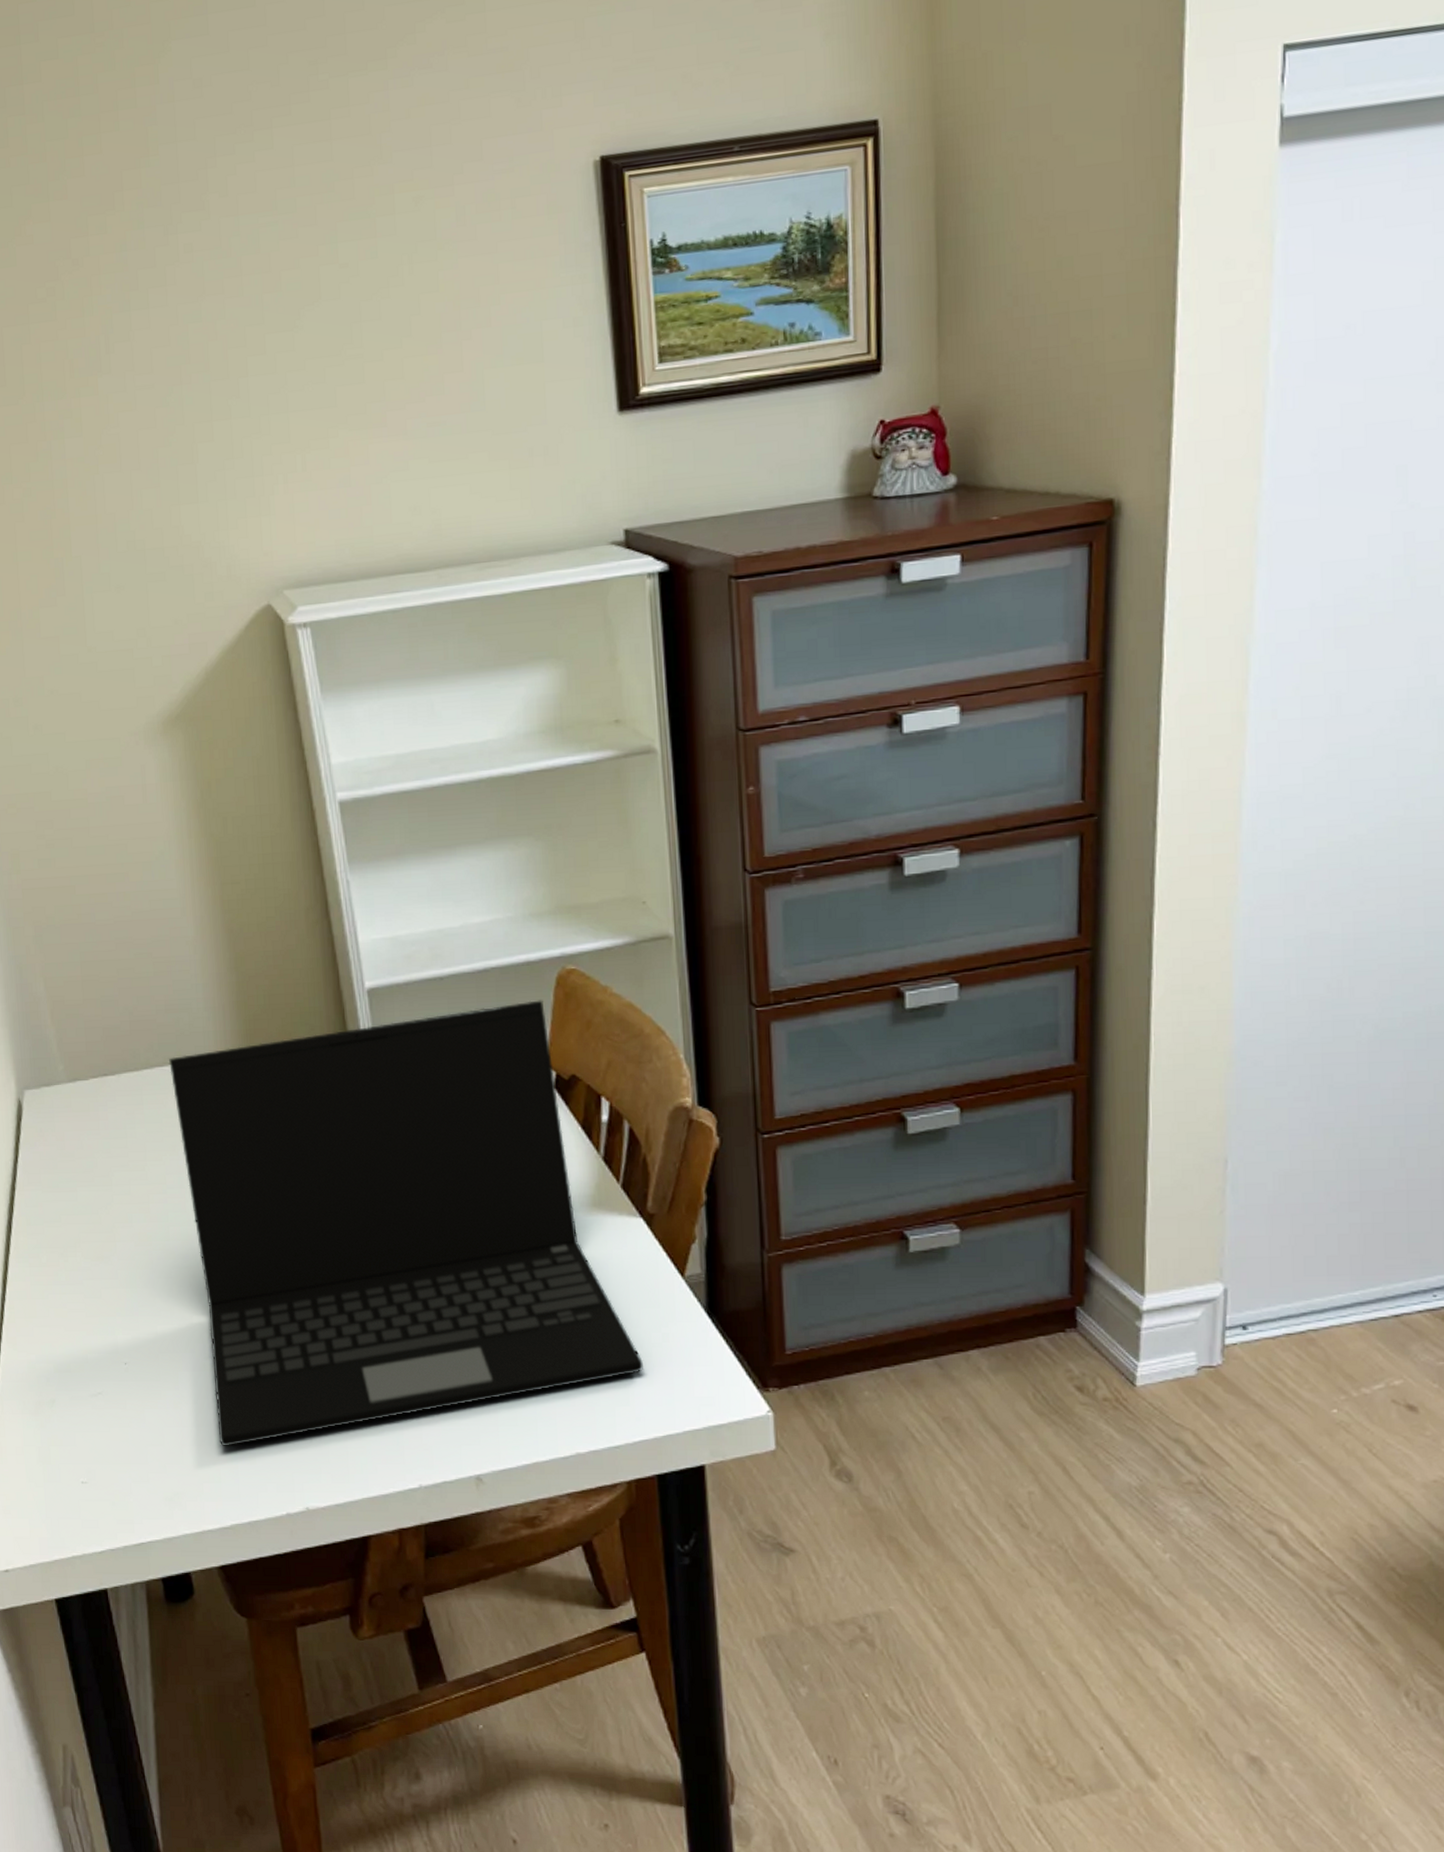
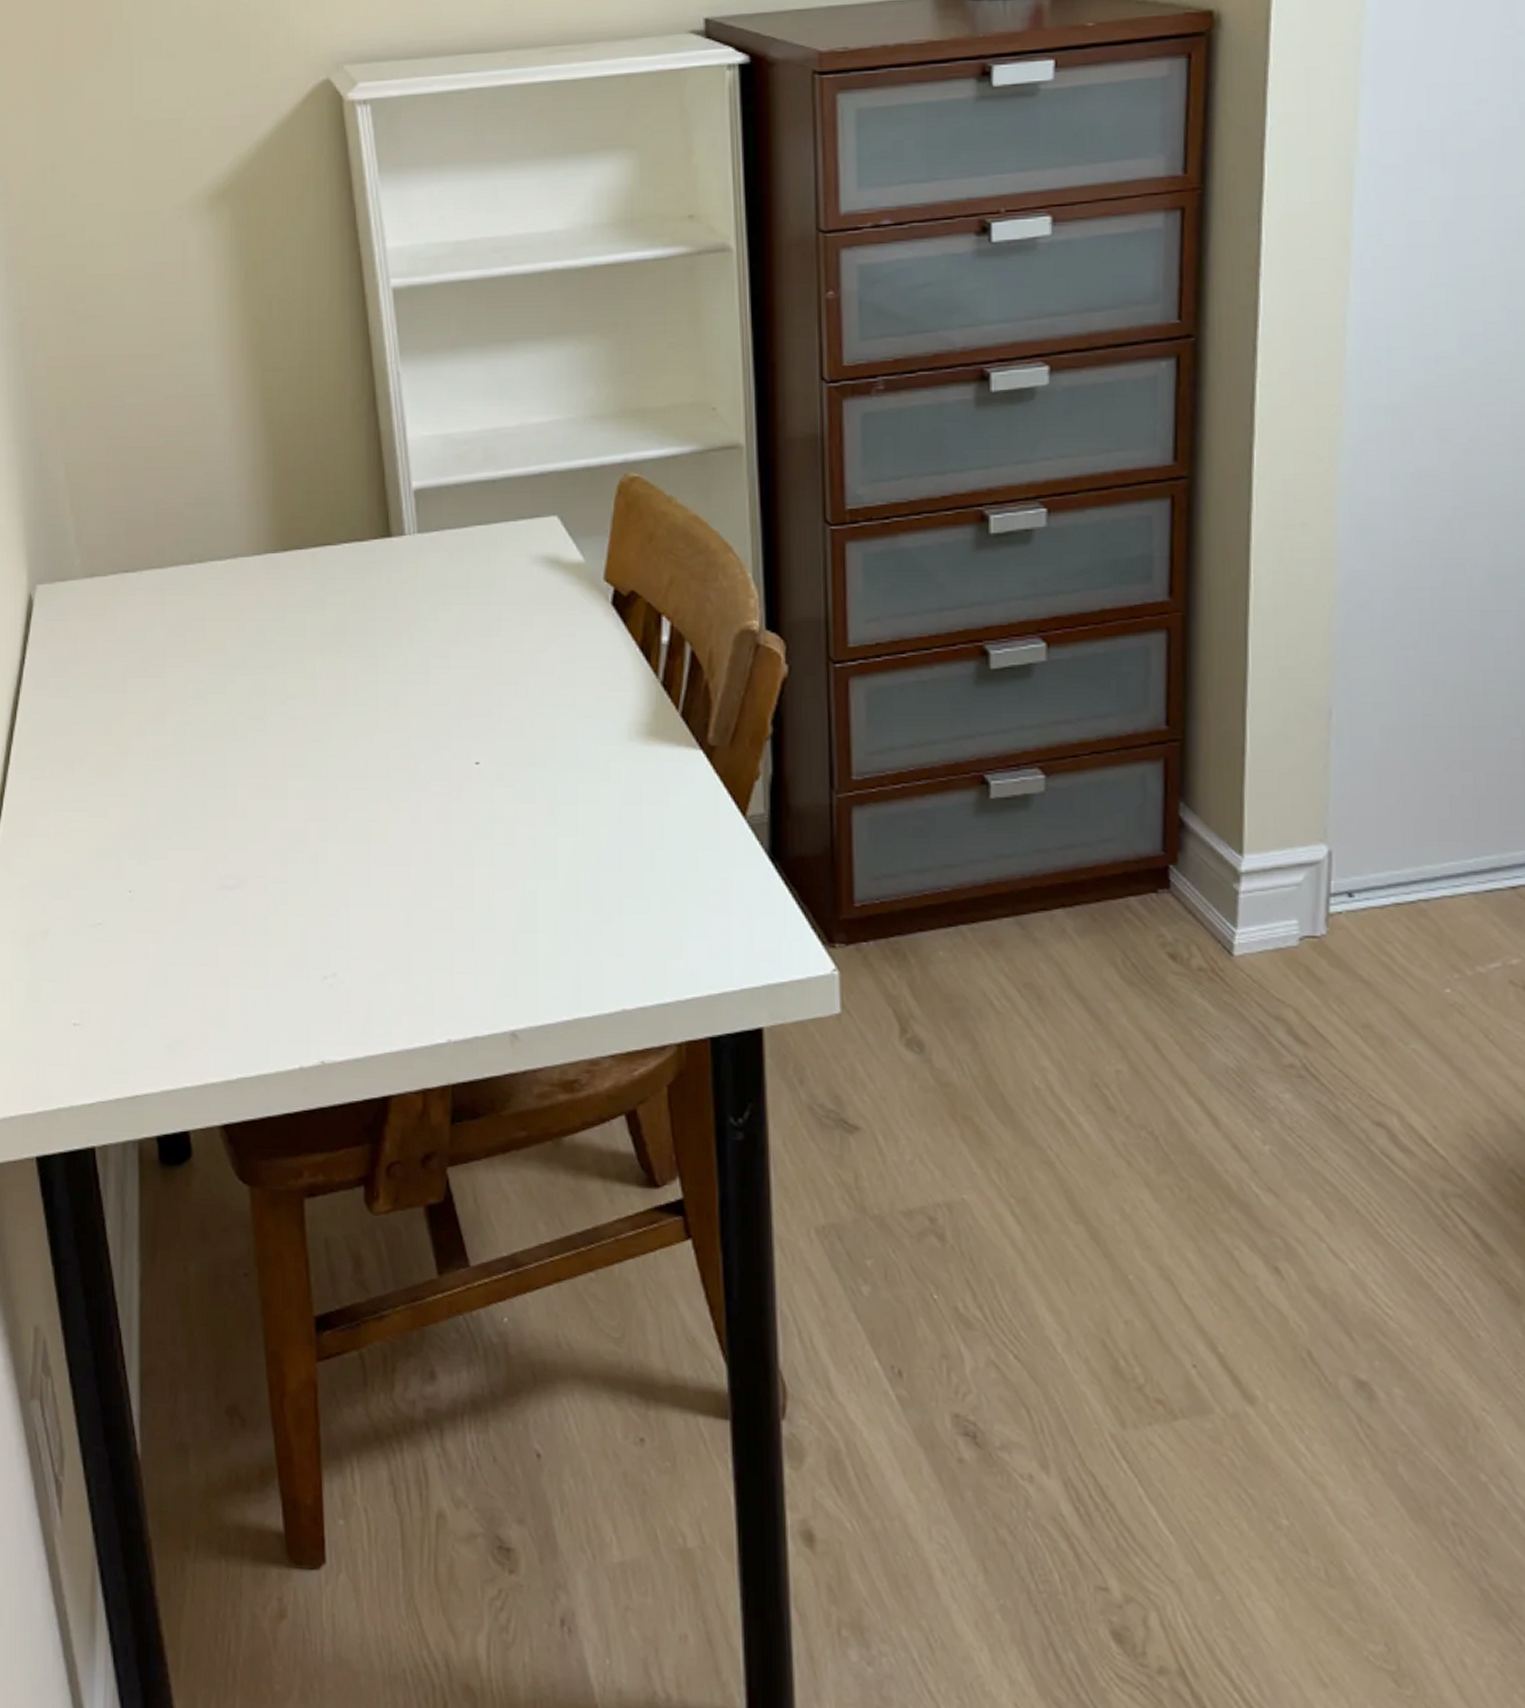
laptop: present [169,1000,643,1446] -> none [196,509,698,989]

